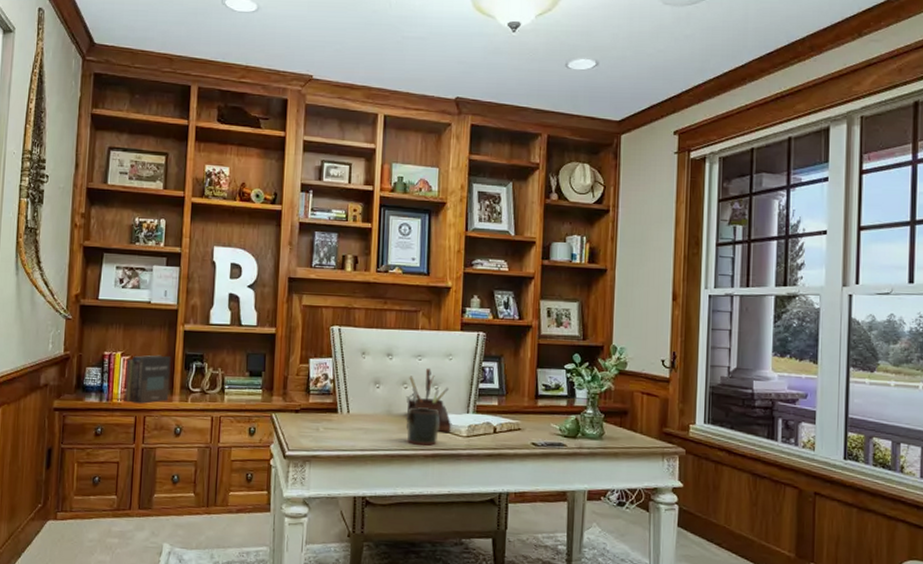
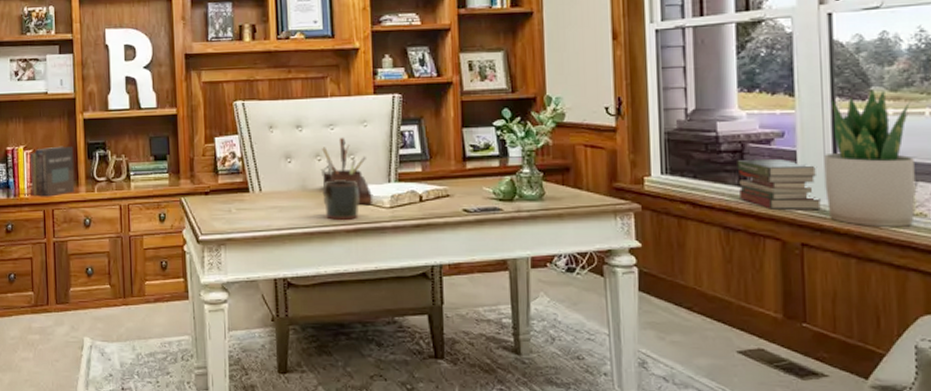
books: none [767,416,834,465] -> present [737,159,822,211]
planter: none [836,363,908,483] -> present [824,90,916,227]

